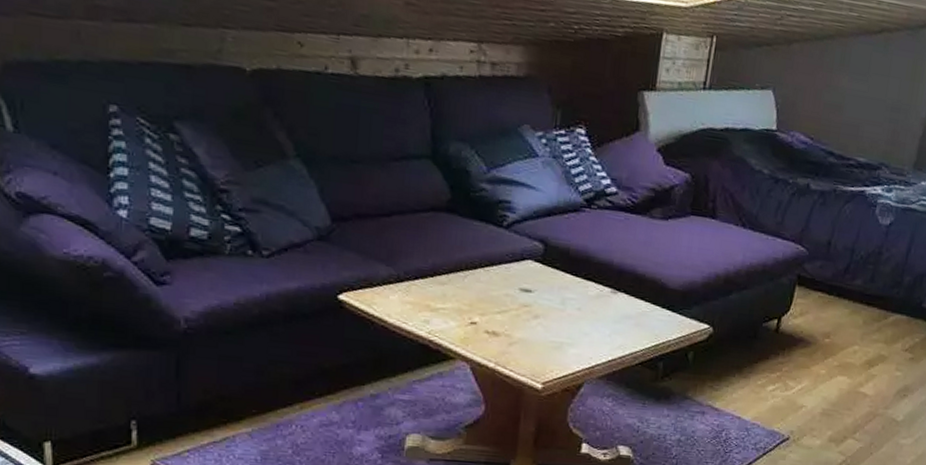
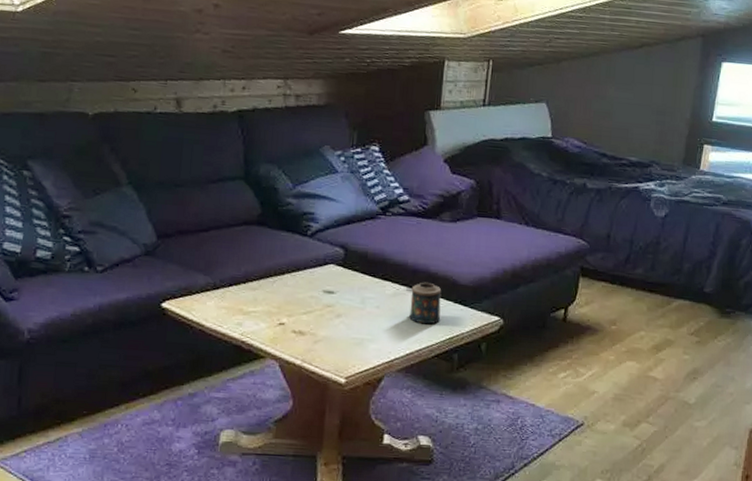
candle: none [612,284,649,330] -> present [408,282,442,325]

